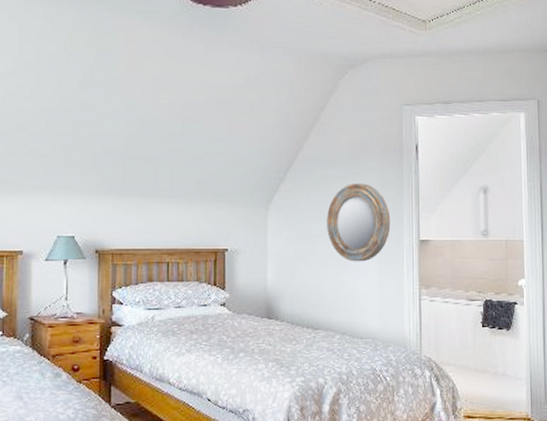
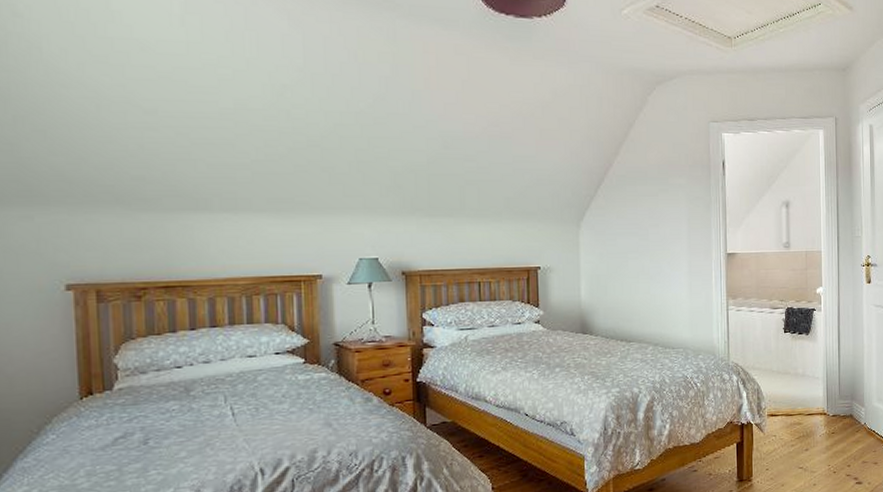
home mirror: present [327,183,391,262] -> none [638,199,699,276]

